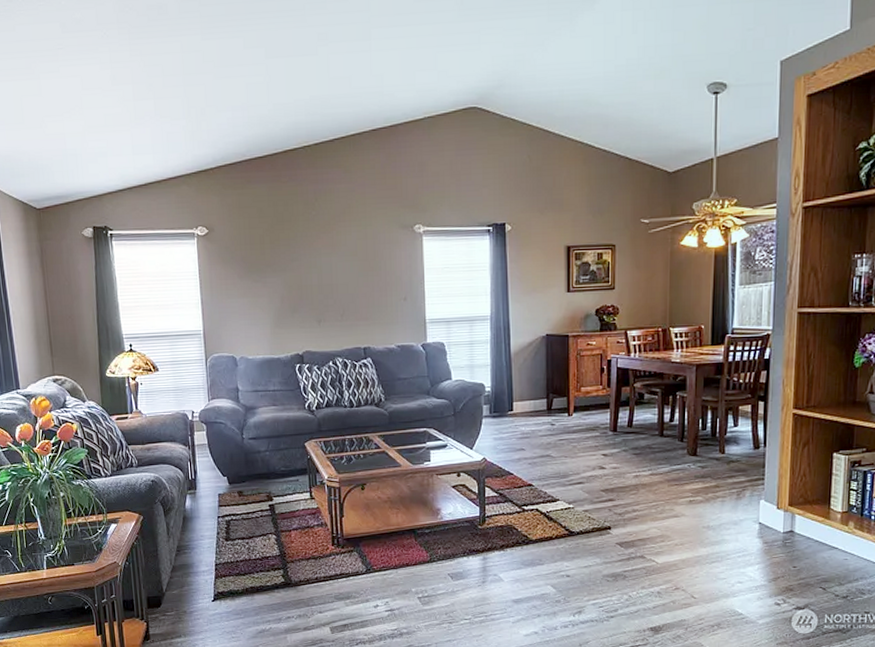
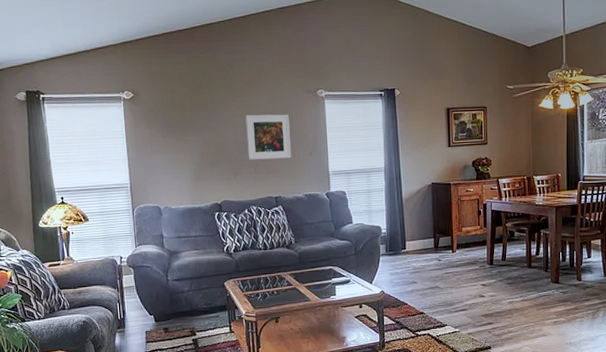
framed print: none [332,253,384,306] -> present [245,114,292,160]

